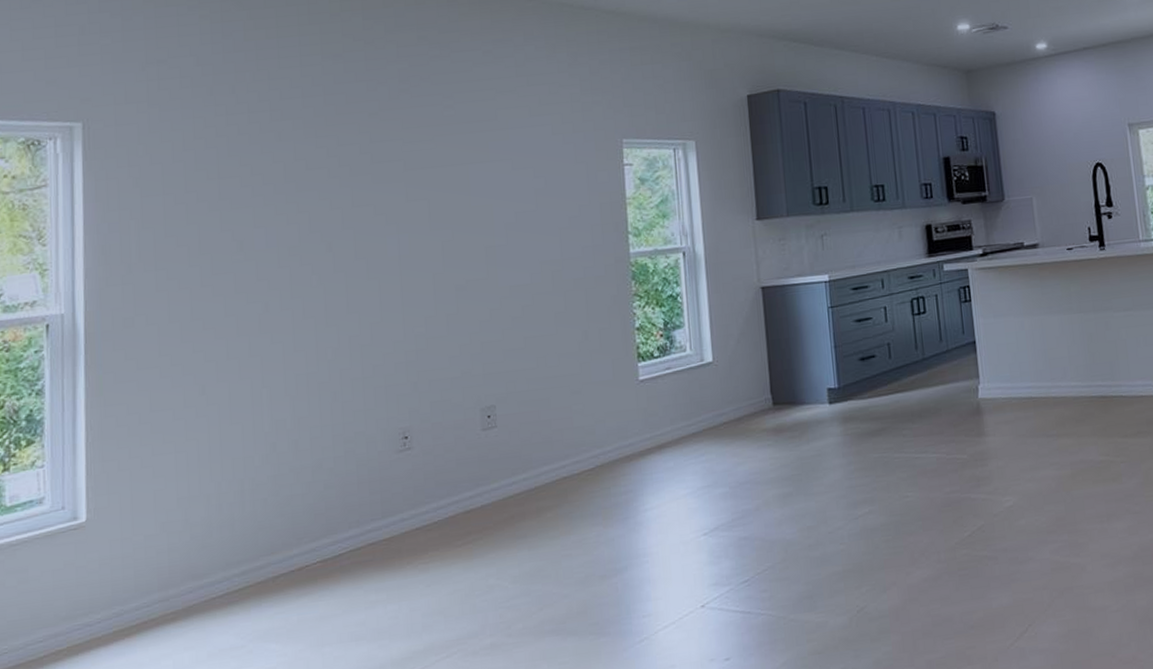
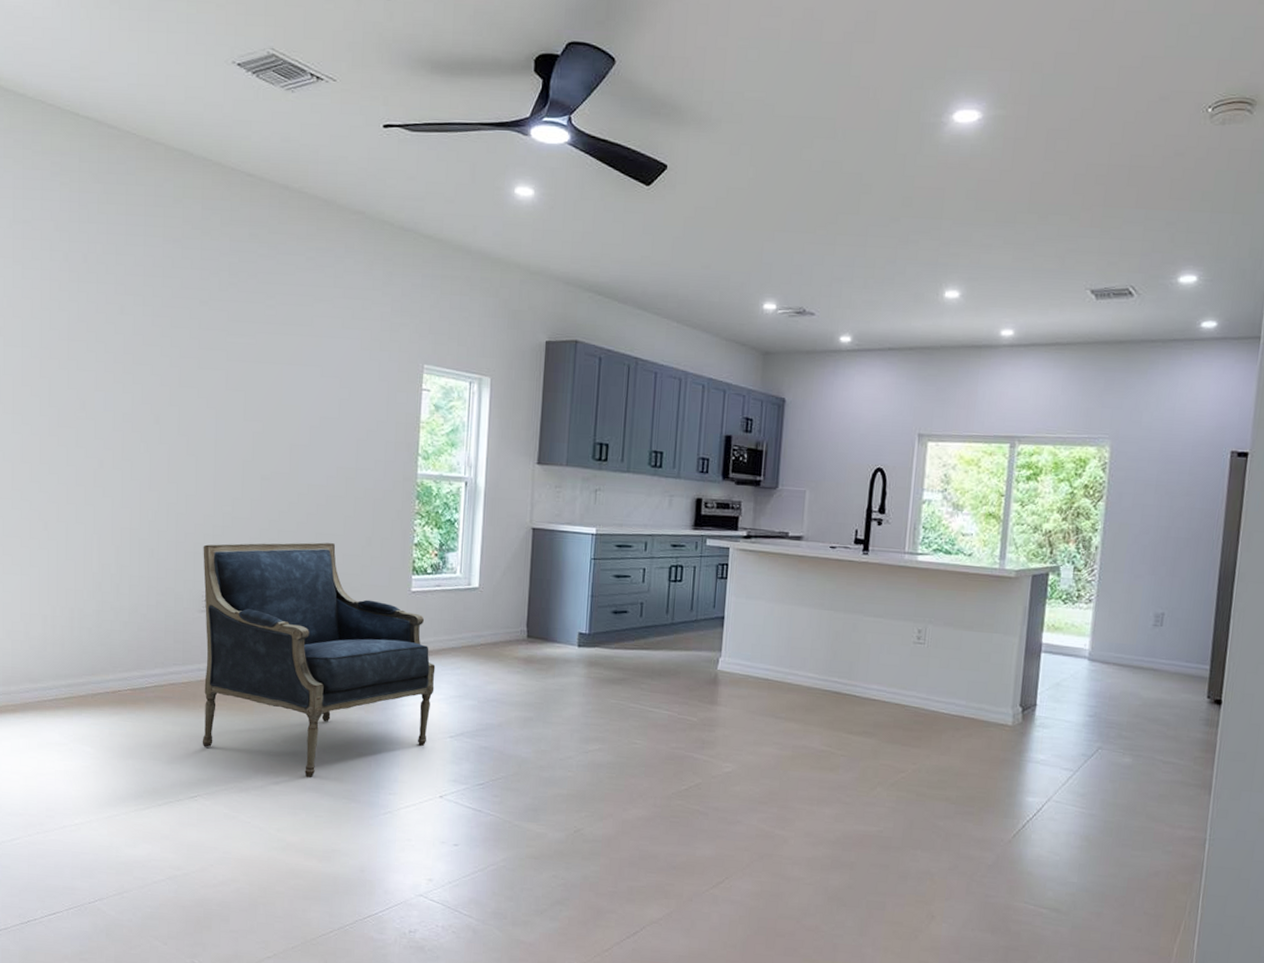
armchair: none [395,345,679,620] -> present [202,542,436,778]

